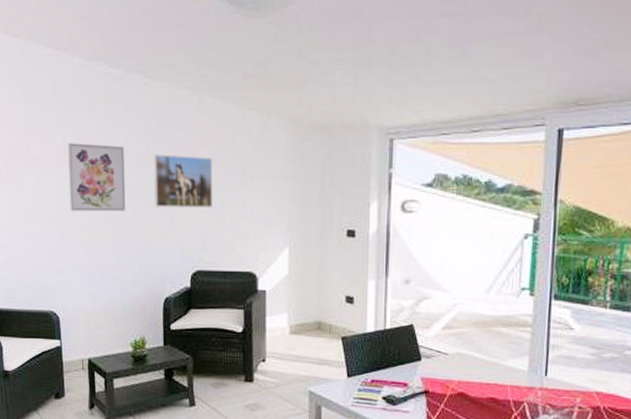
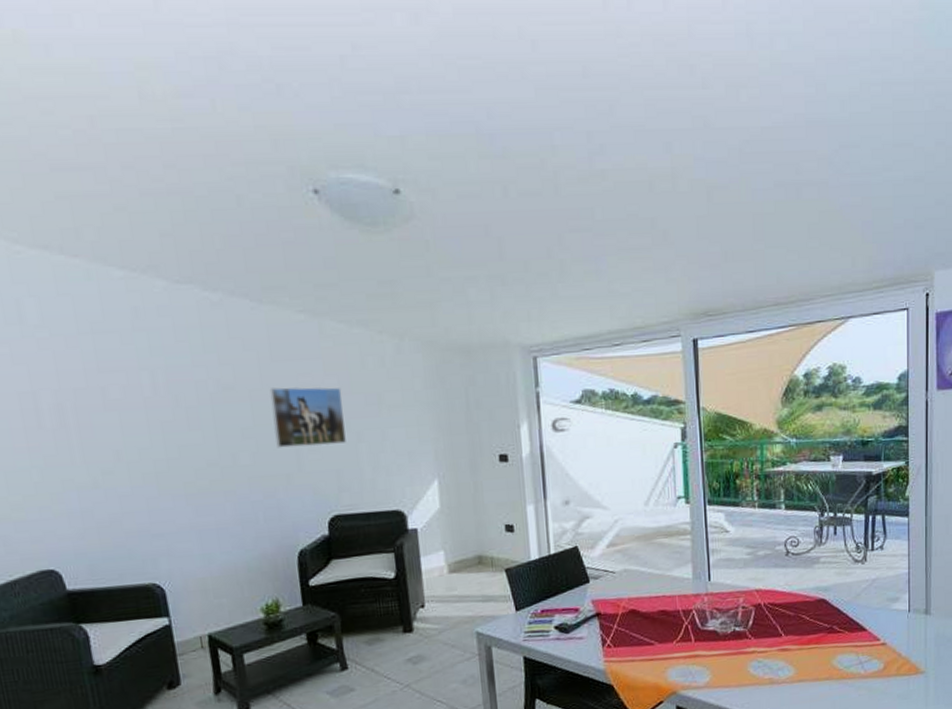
wall art: present [67,143,126,211] -> none [157,380,241,461]

